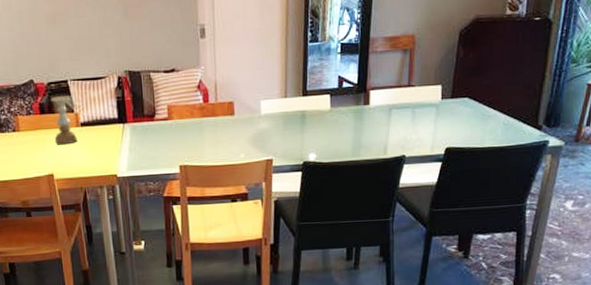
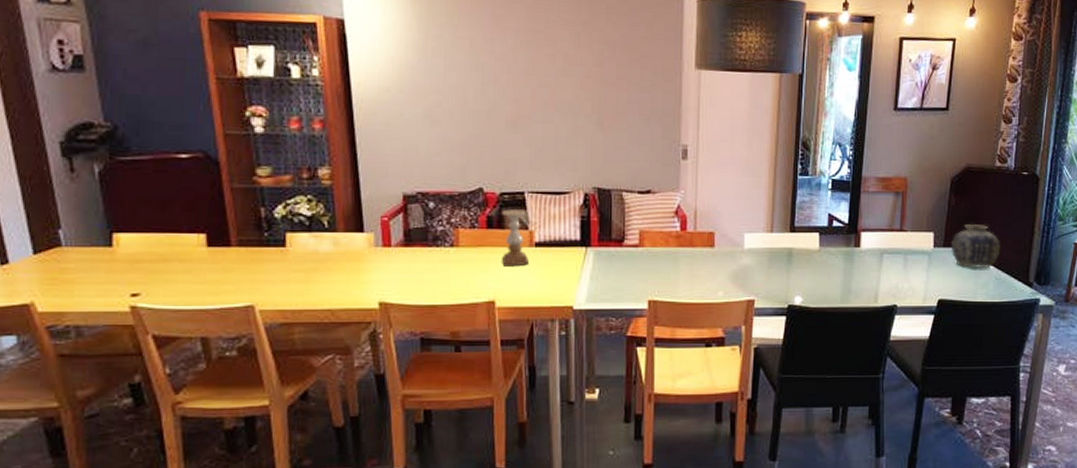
vase: none [458,73,509,117] -> present [950,223,1000,269]

